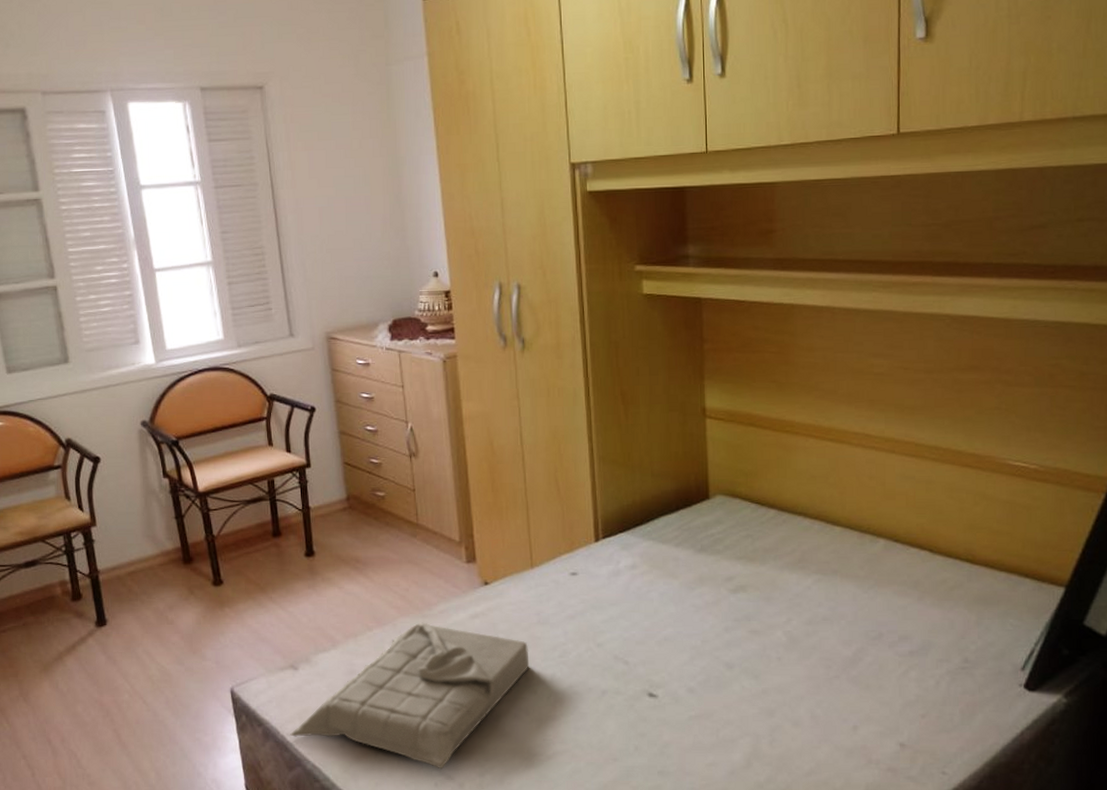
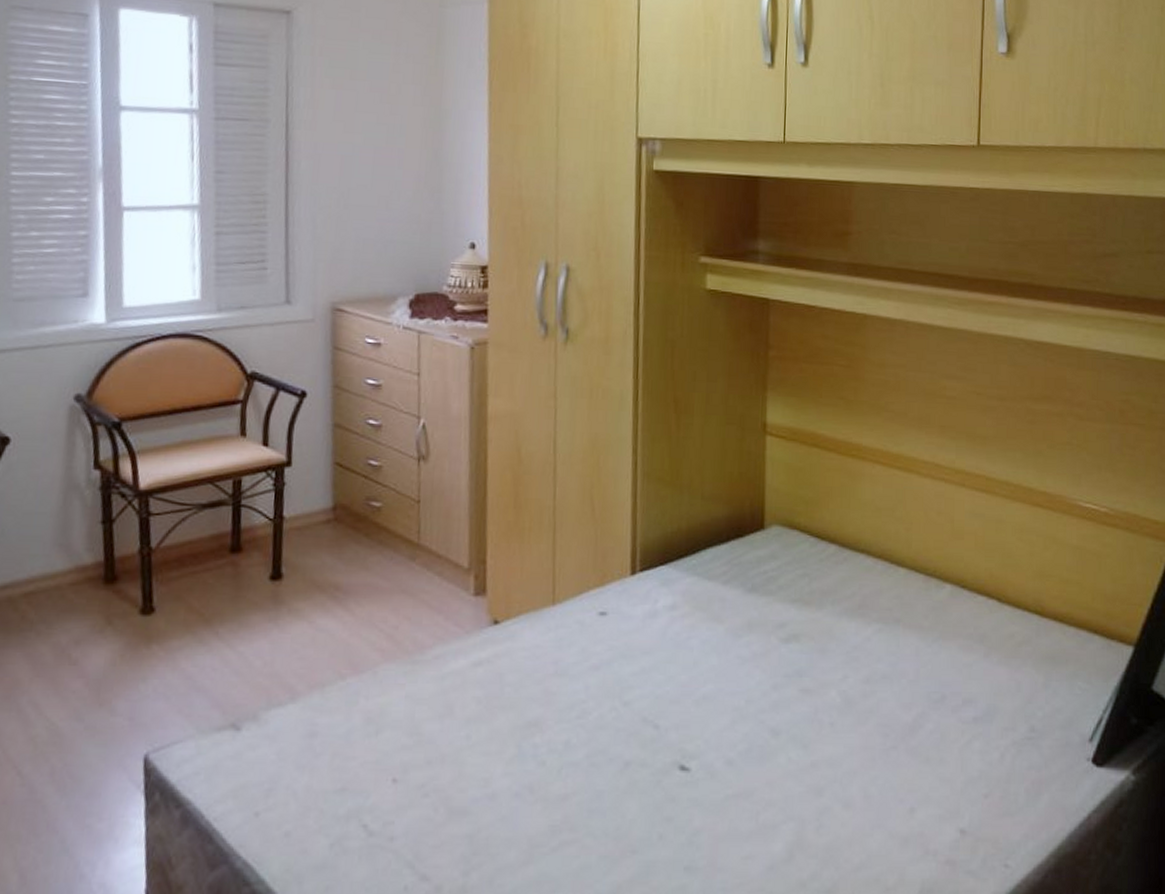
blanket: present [290,622,530,769] -> none [218,670,541,867]

